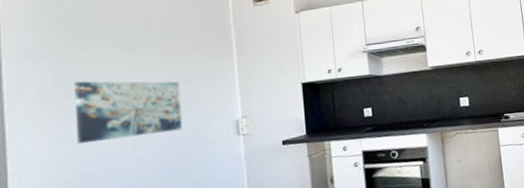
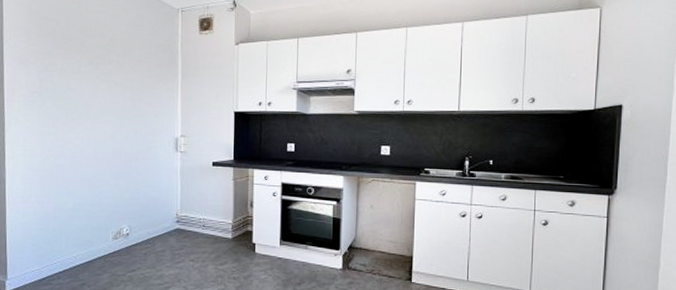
wall art: present [74,80,182,145] -> none [53,87,133,141]

